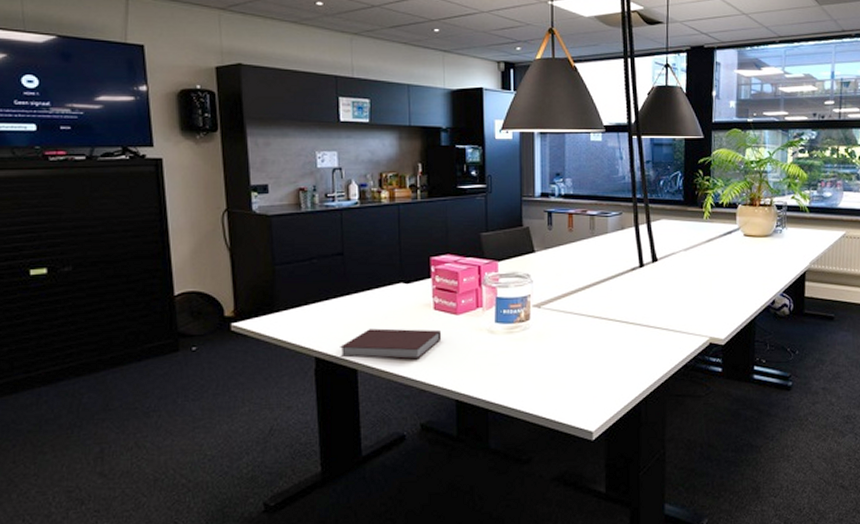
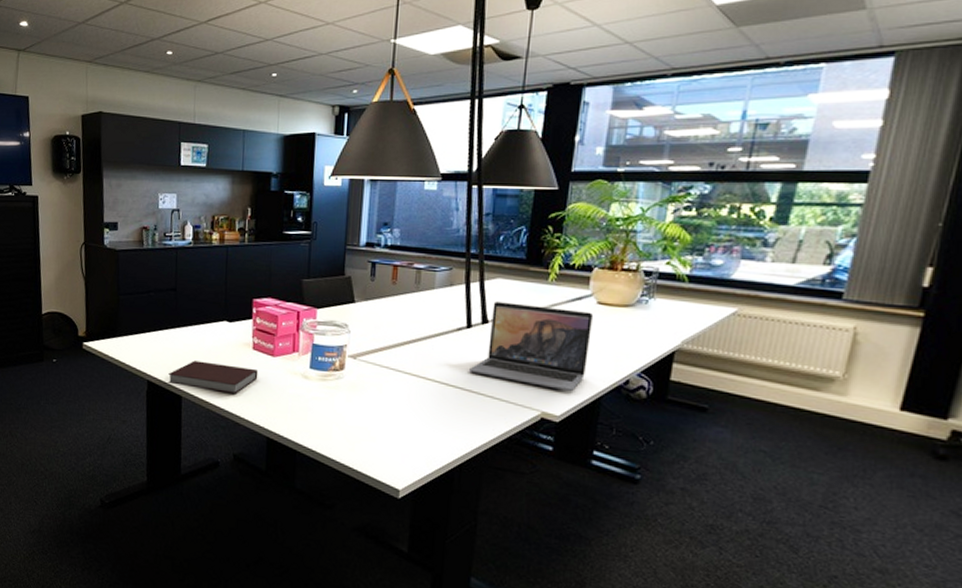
laptop: none [645,241,743,316] -> present [469,302,594,392]

